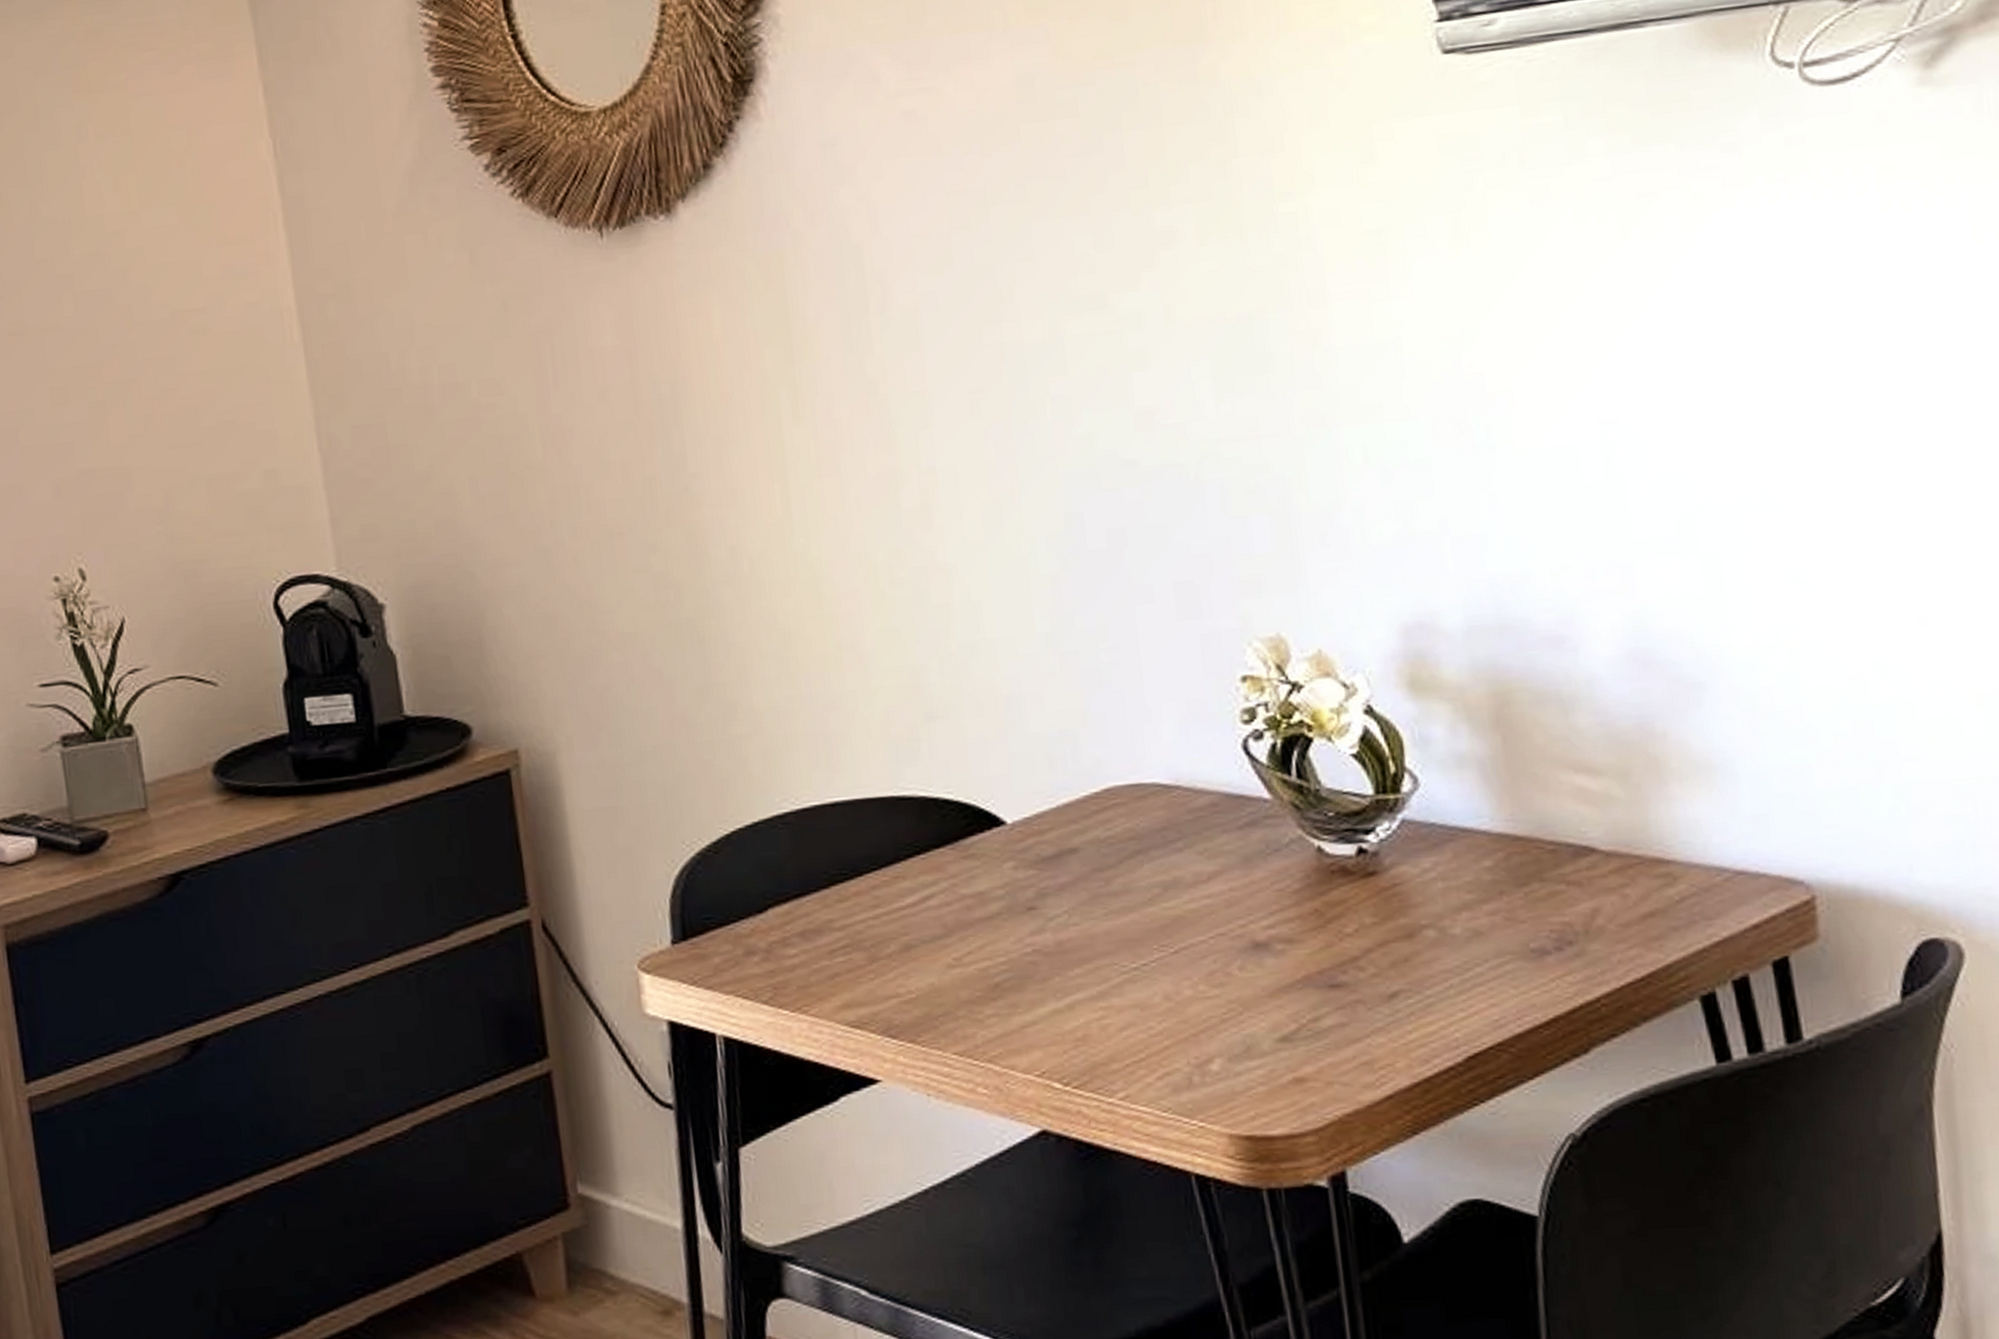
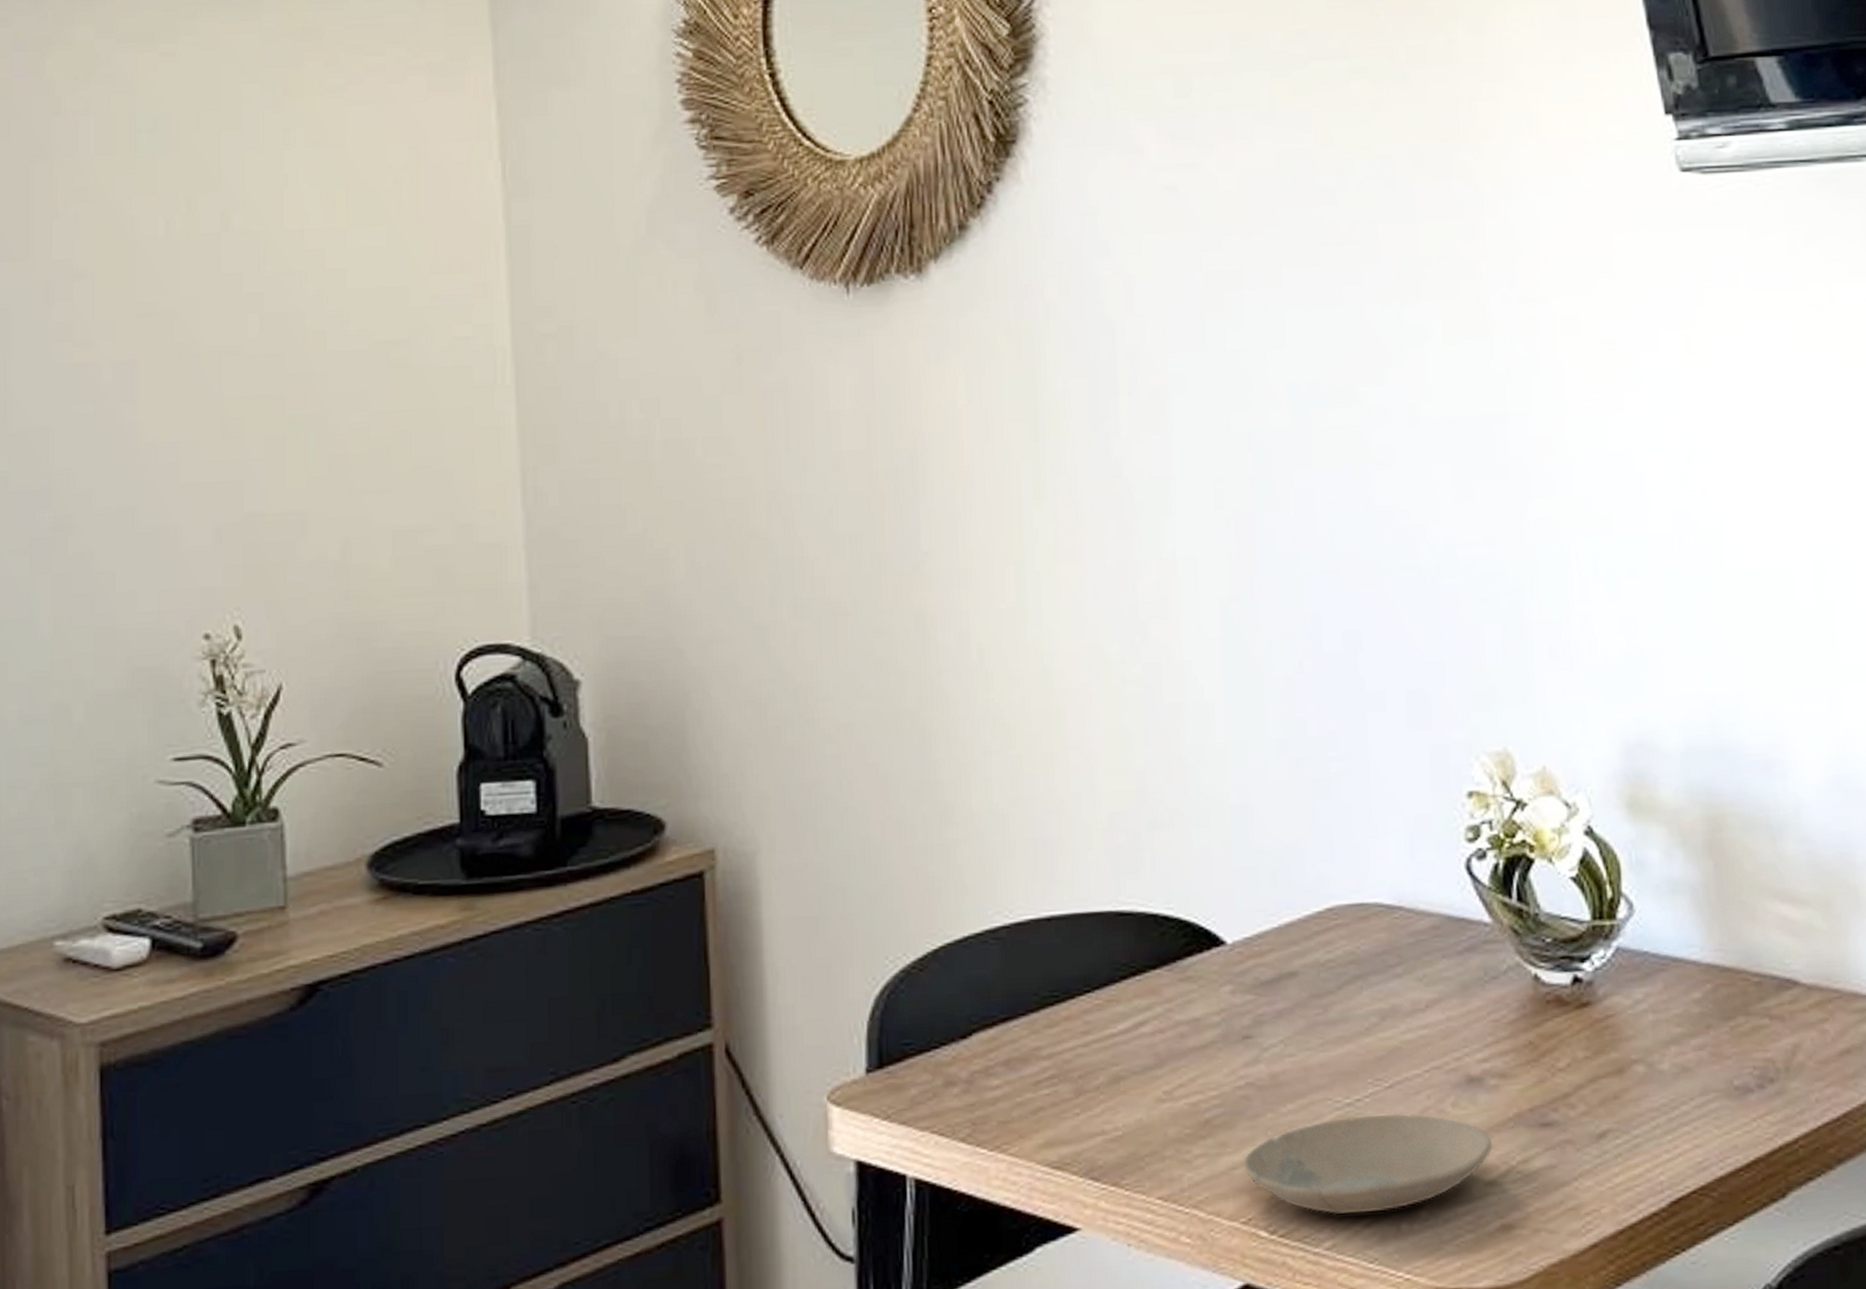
plate: none [1033,976,1282,1069] -> present [1243,1113,1493,1215]

